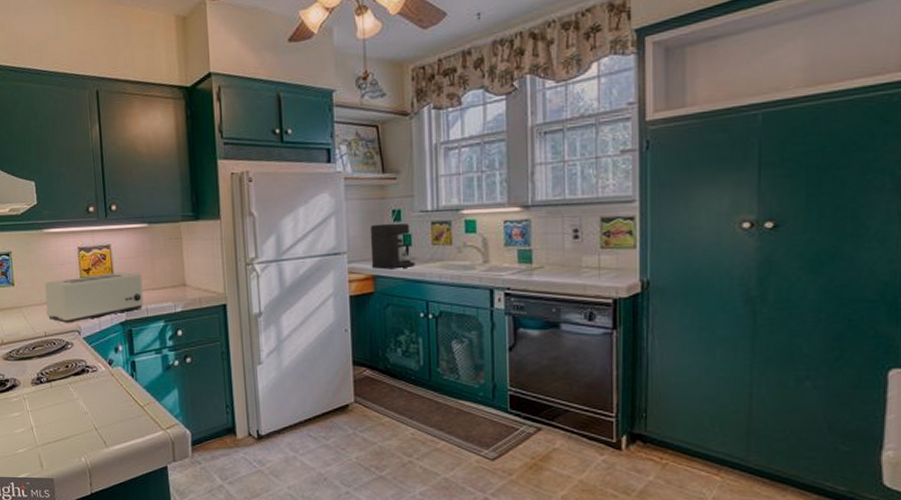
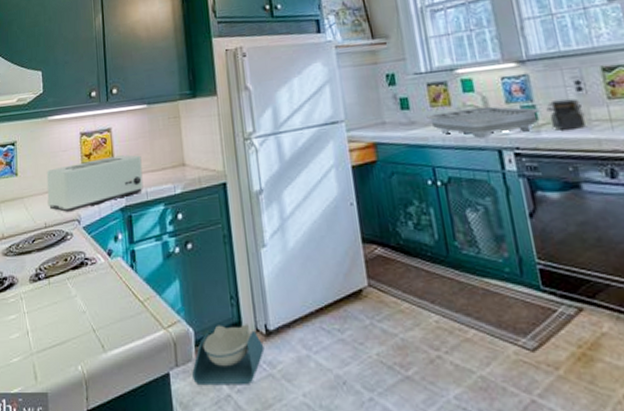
pet bowl: none [188,429,255,477] -> present [192,324,265,384]
coffee maker: present [369,222,415,271] -> none [365,86,416,137]
dish rack: none [427,248,535,277] -> present [426,106,540,138]
jar: none [542,245,576,276] -> present [546,98,586,131]

